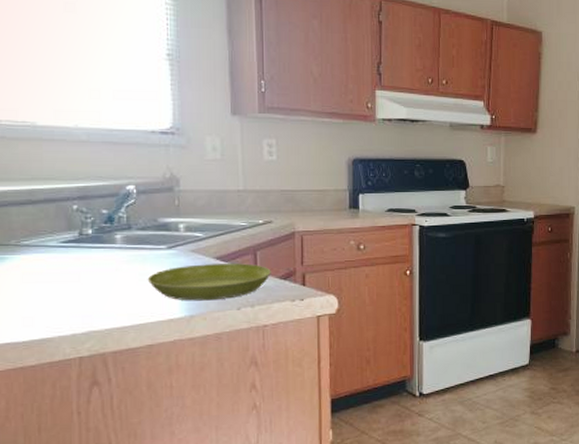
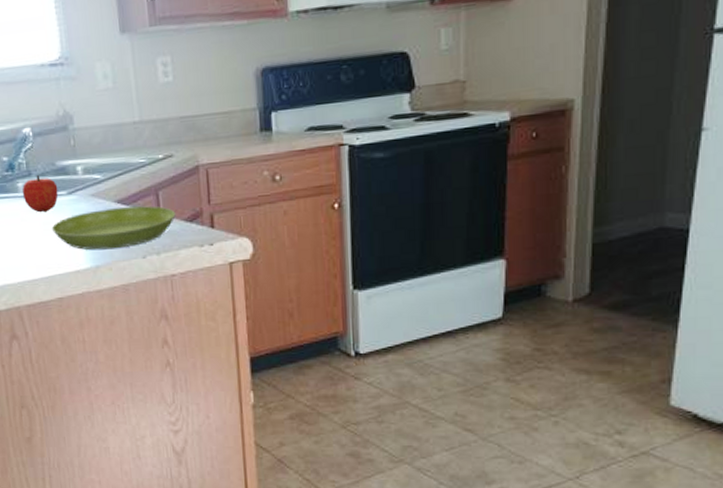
fruit: none [119,229,158,264] -> present [22,175,59,213]

